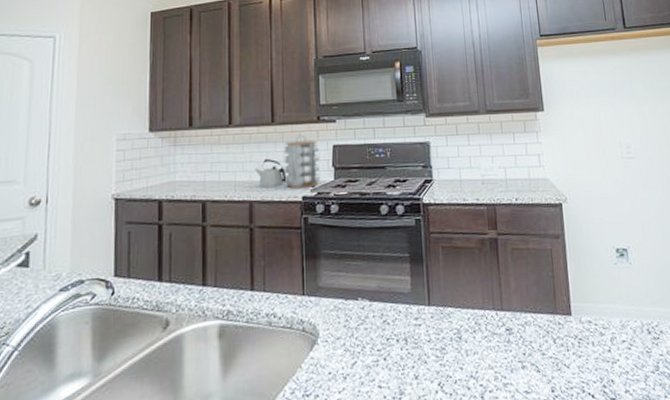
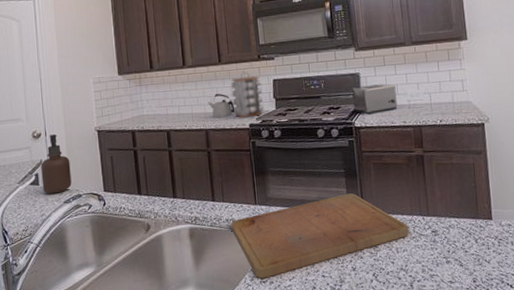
soap dispenser: none [33,202,75,279] -> present [41,134,72,194]
cutting board: none [272,282,481,391] -> present [231,193,409,279]
toaster: none [421,154,470,190] -> present [352,83,398,115]

